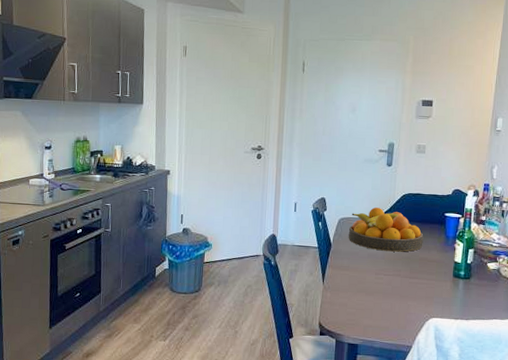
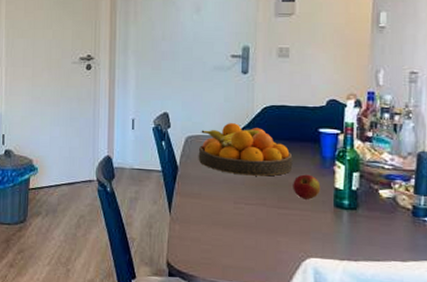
apple: none [422,250,444,271] -> present [293,174,321,200]

